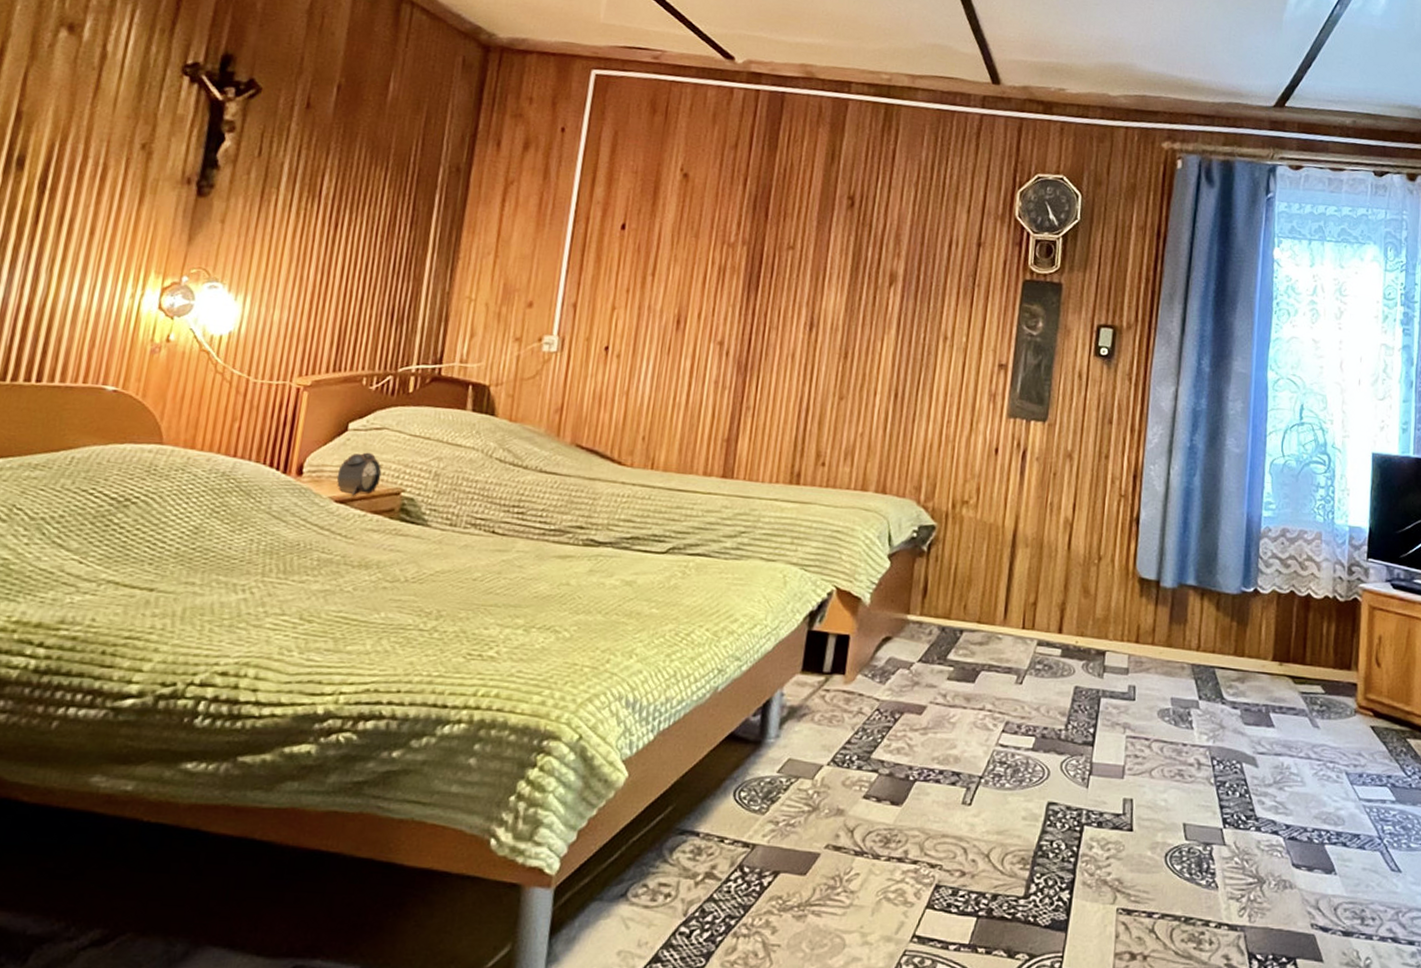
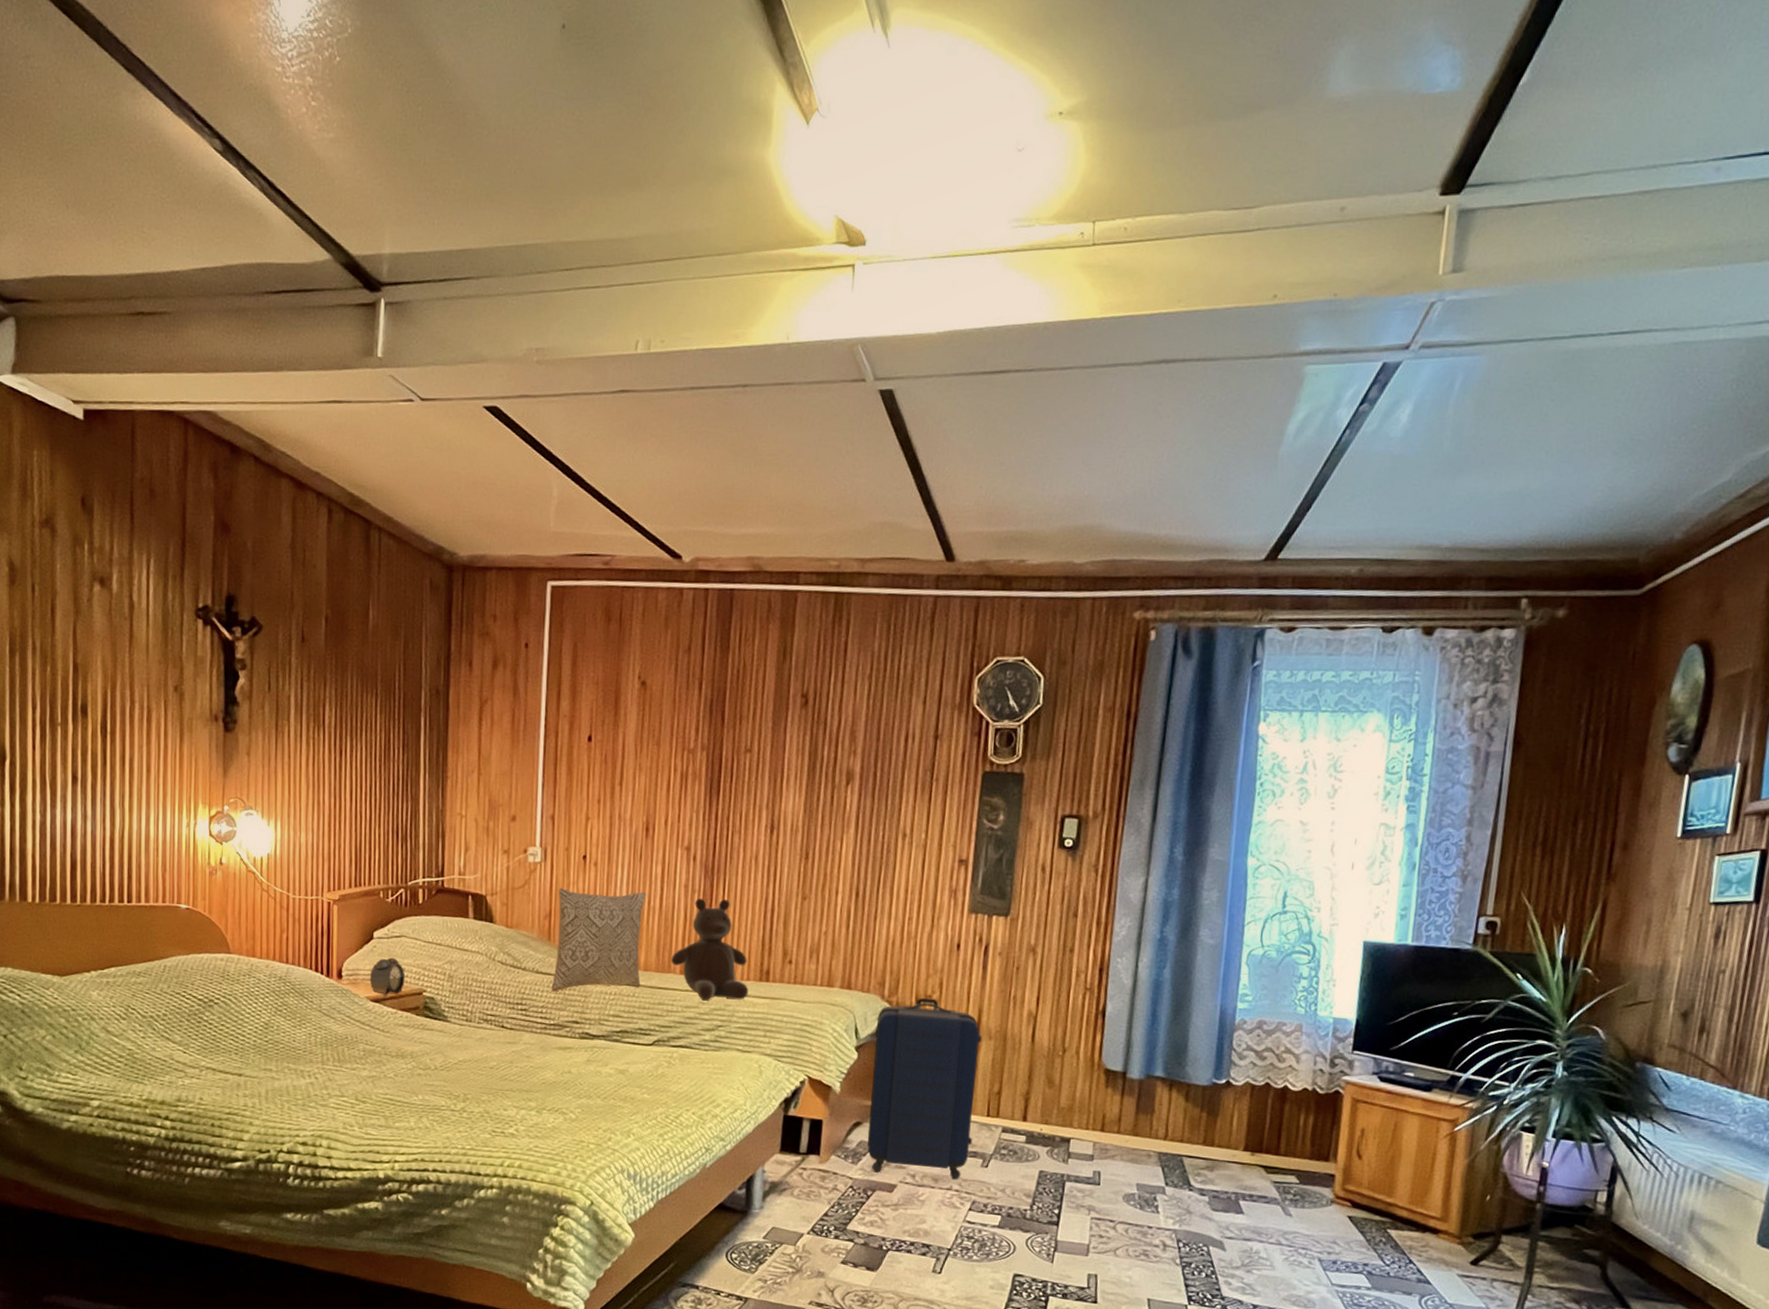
pillow: none [555,380,672,493] -> present [551,888,646,992]
teddy bear: none [693,394,778,505] -> present [671,898,749,1001]
suitcase: none [896,503,1019,699] -> present [867,997,982,1180]

